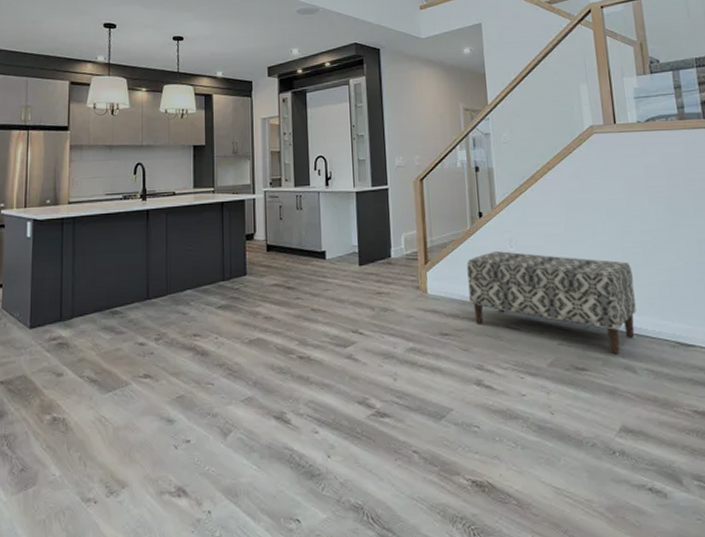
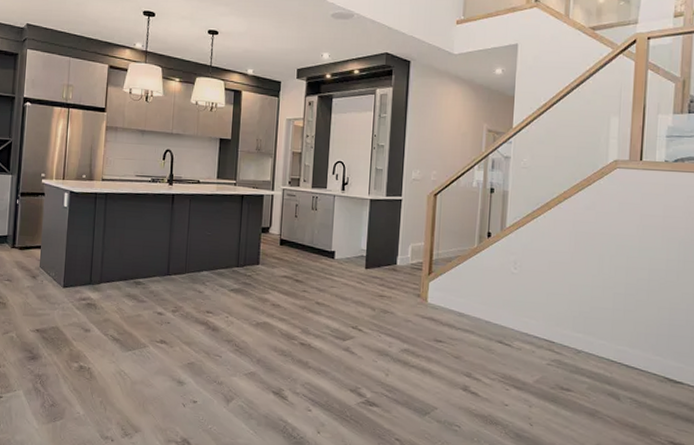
bench: present [467,251,636,353] -> none [467,271,633,380]

